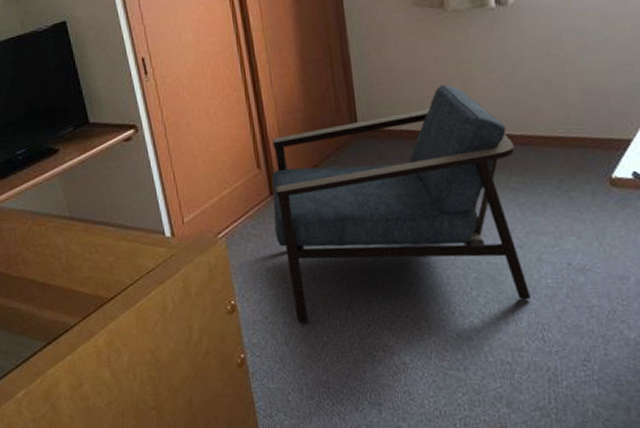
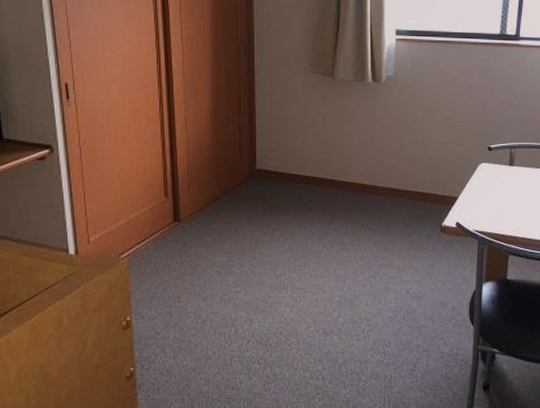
armchair: present [271,84,531,323] -> none [175,140,377,339]

